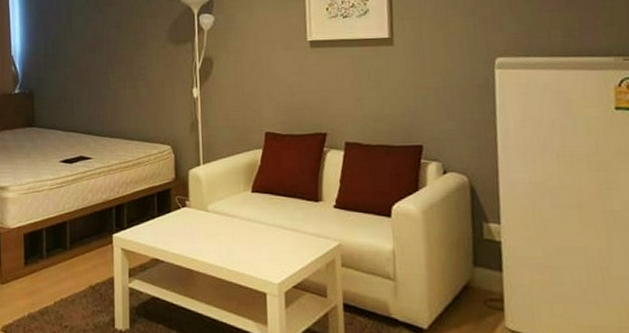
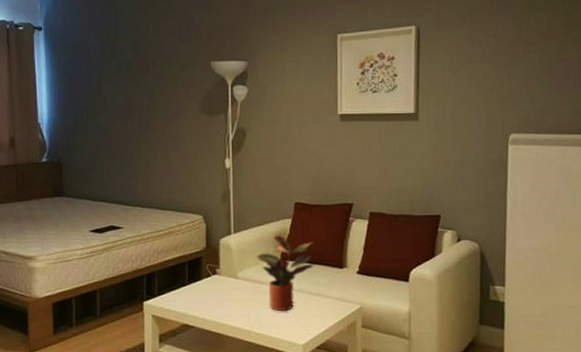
potted plant: none [227,166,289,246] -> present [256,235,316,311]

